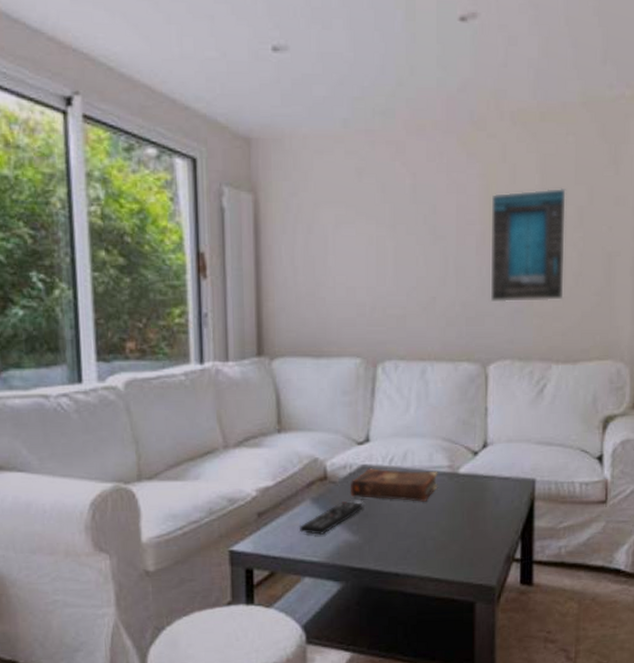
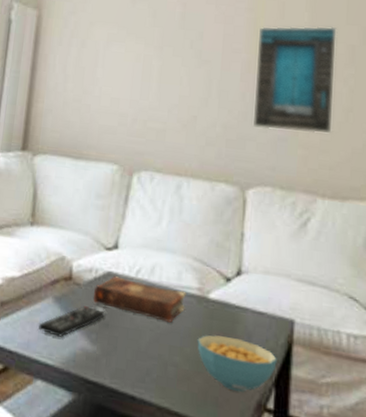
cereal bowl: none [451,505,522,550] -> present [197,335,277,392]

